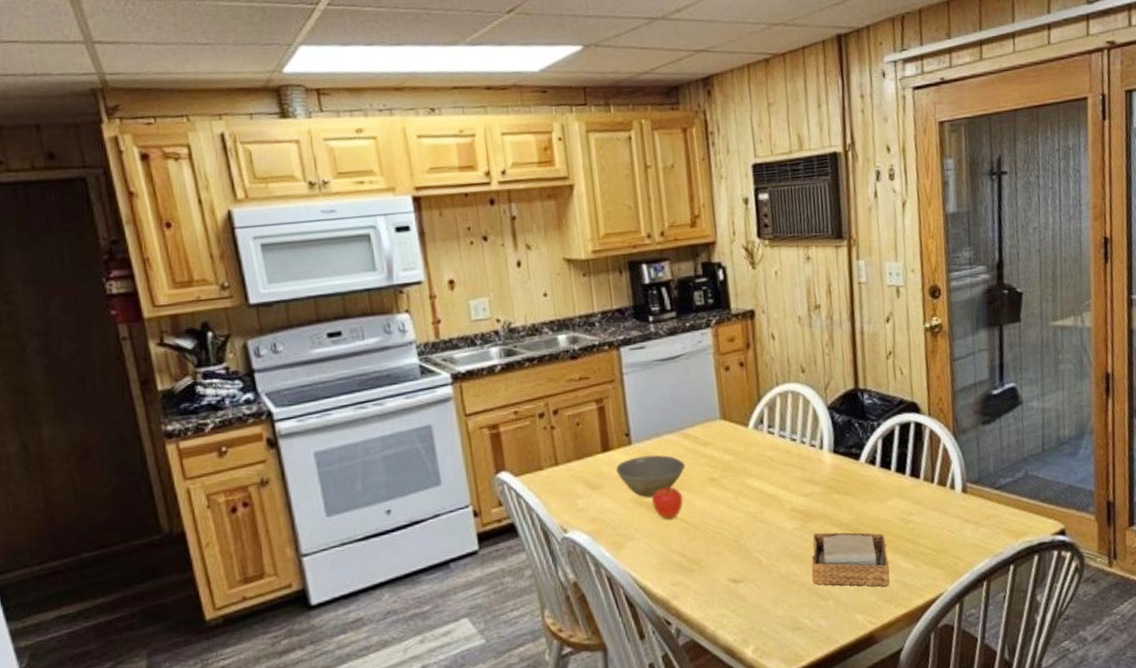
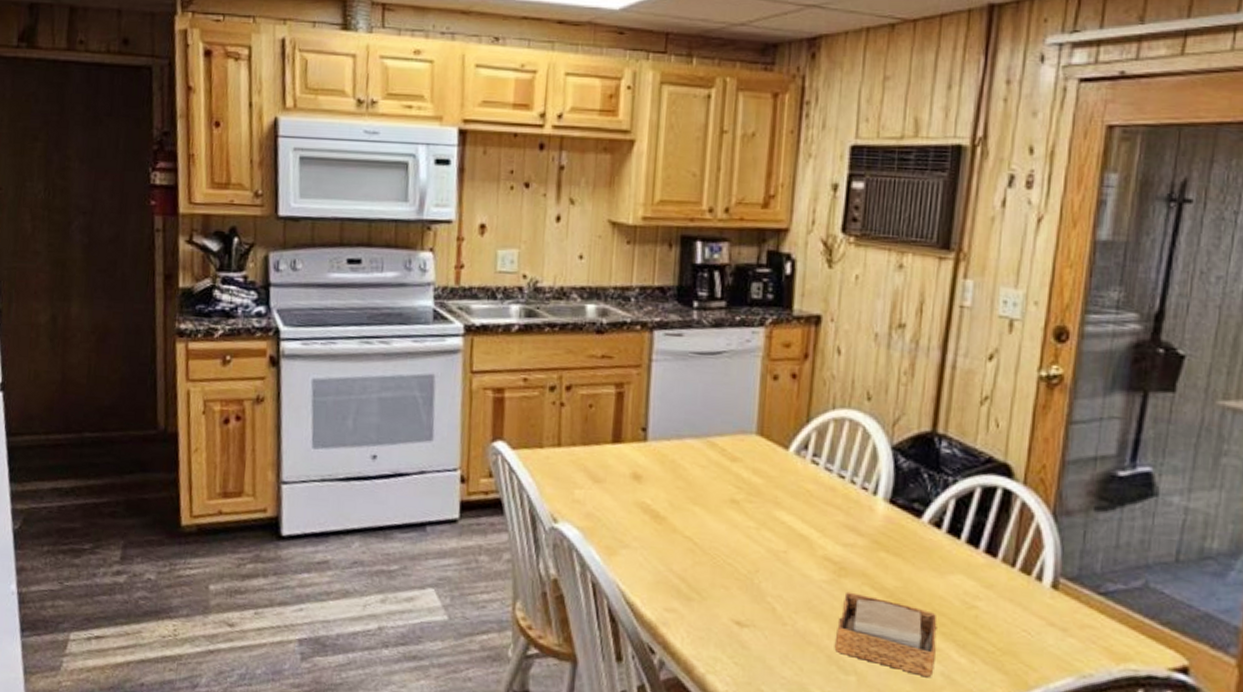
bowl: present [616,455,685,497] -> none [624,456,704,505]
fruit: present [652,487,683,519] -> none [658,497,695,535]

